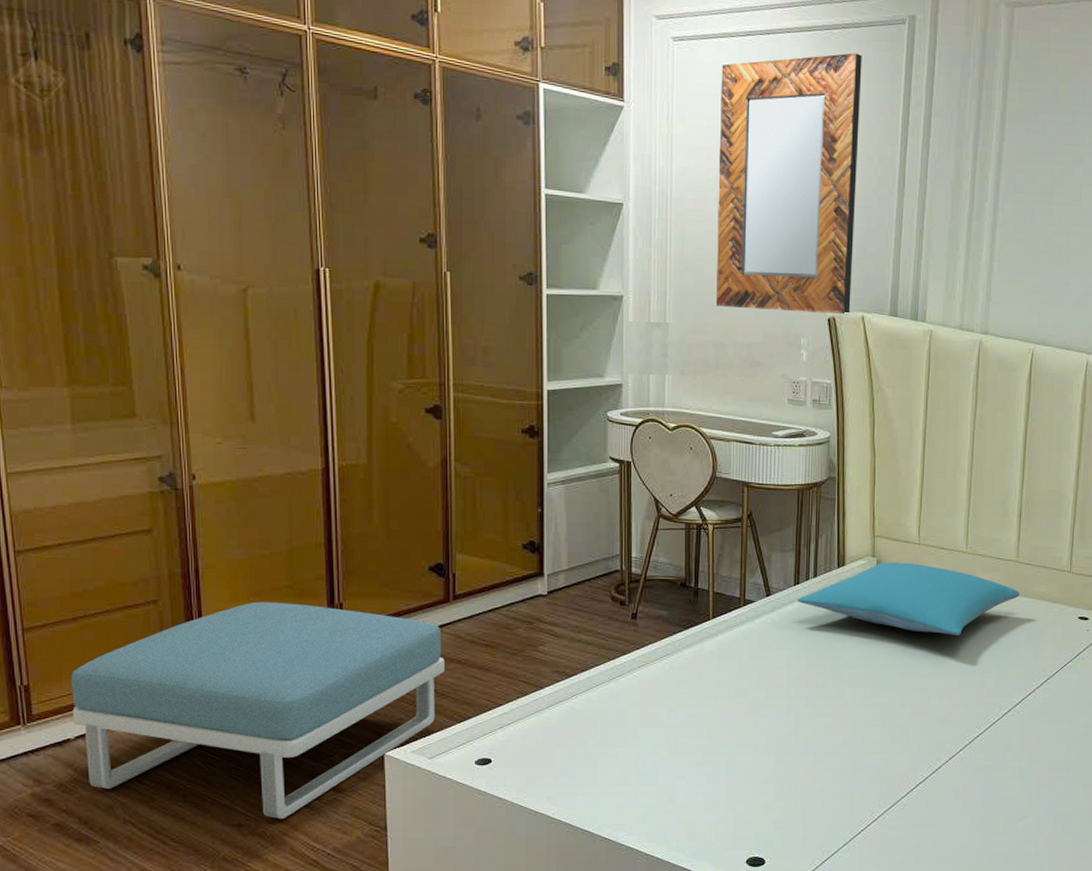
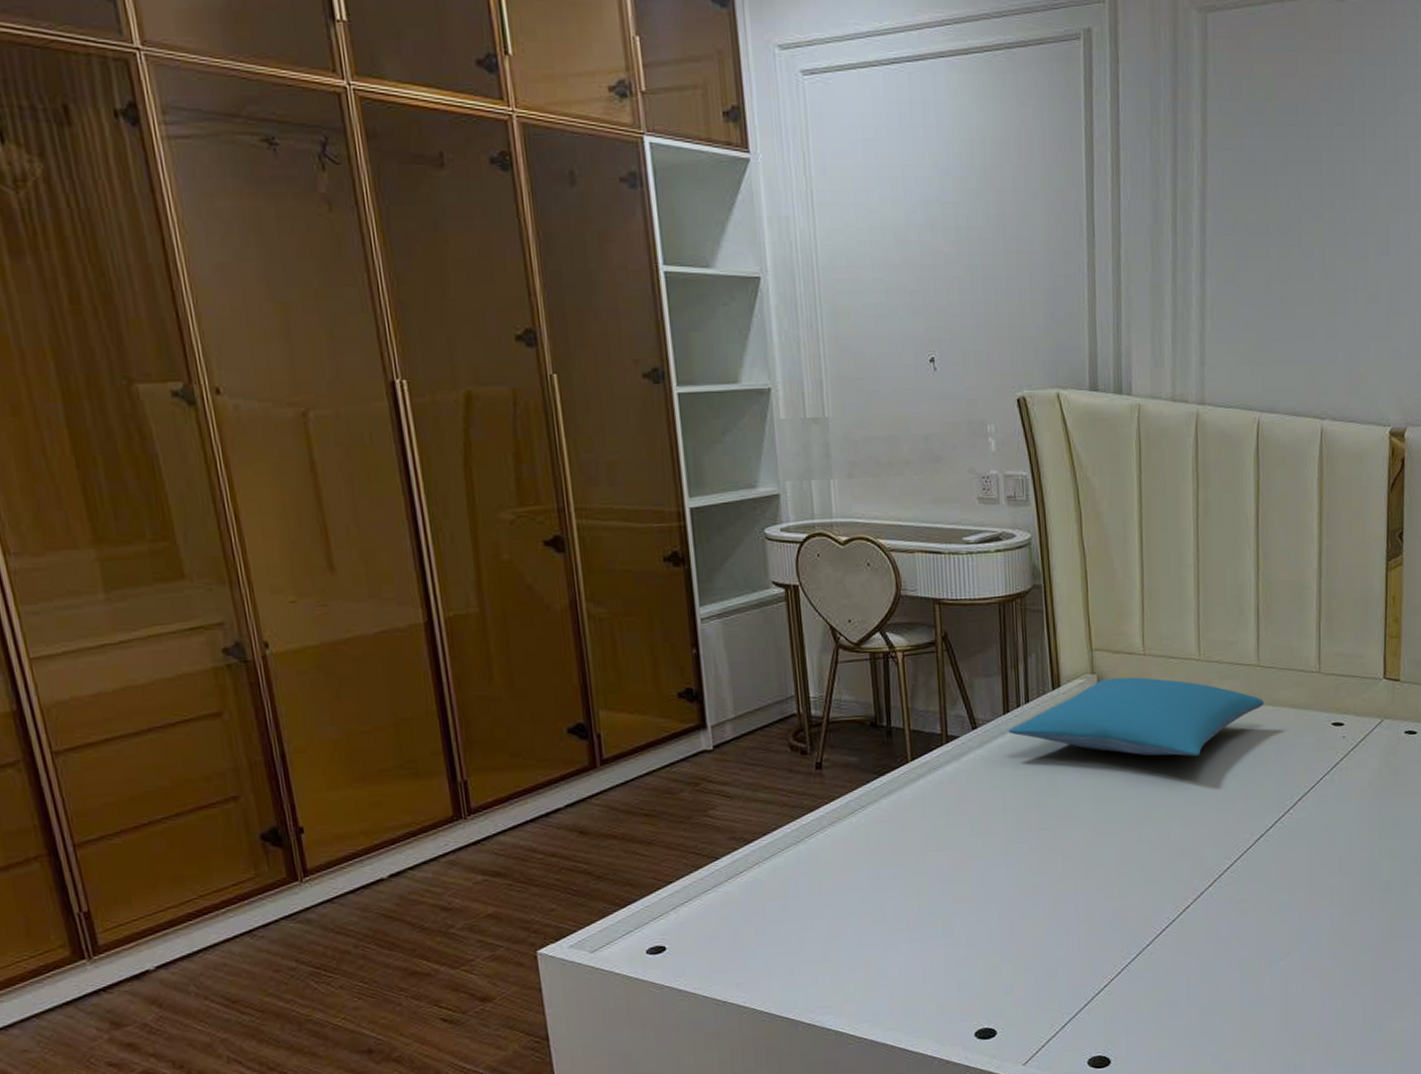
footstool: present [71,602,445,820] -> none [141,785,599,1040]
home mirror: present [716,53,862,315] -> none [864,78,1043,394]

